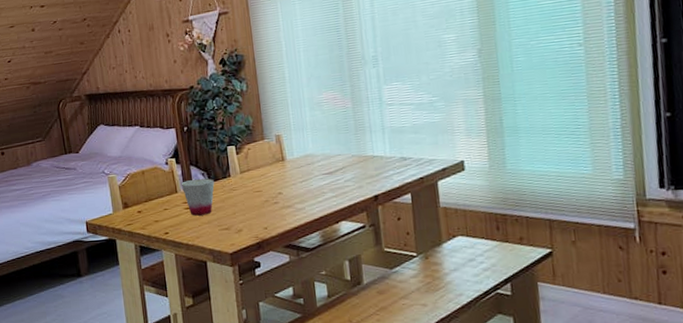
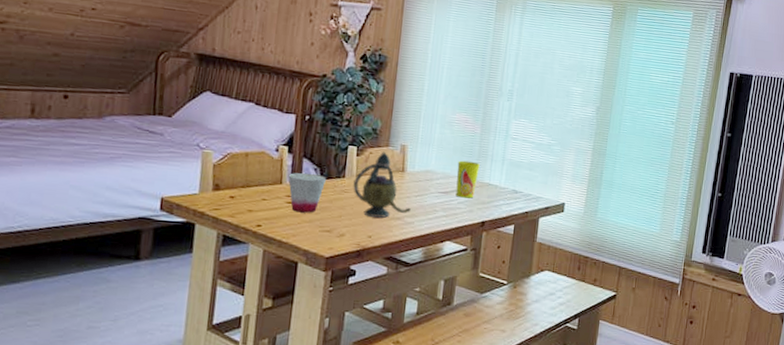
teapot: none [239,145,299,209] -> present [353,151,411,218]
cup: none [335,136,360,175] -> present [456,160,480,198]

